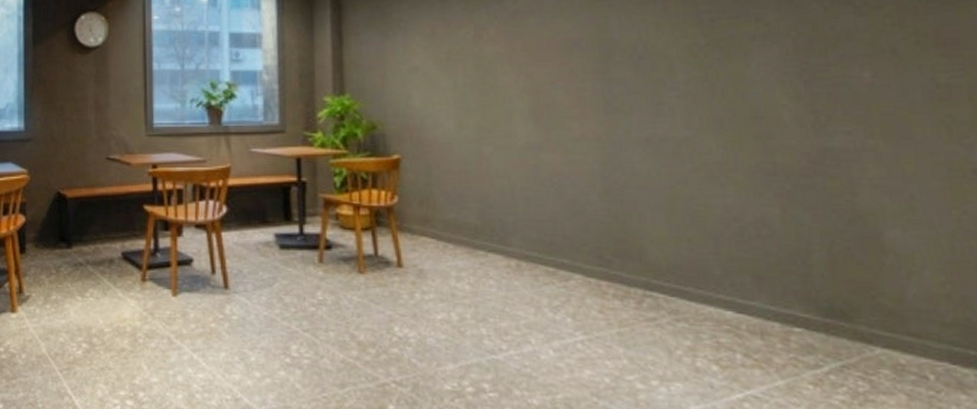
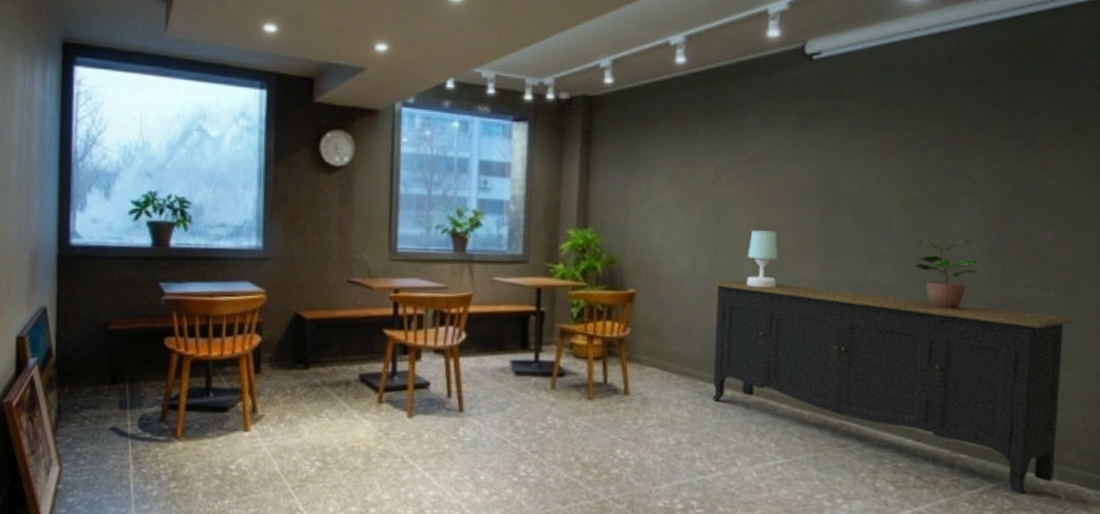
sideboard: none [481,141,917,375] -> present [711,280,1073,495]
table lamp: none [518,87,554,147] -> present [747,230,779,287]
potted plant: none [709,86,786,163] -> present [914,239,978,309]

